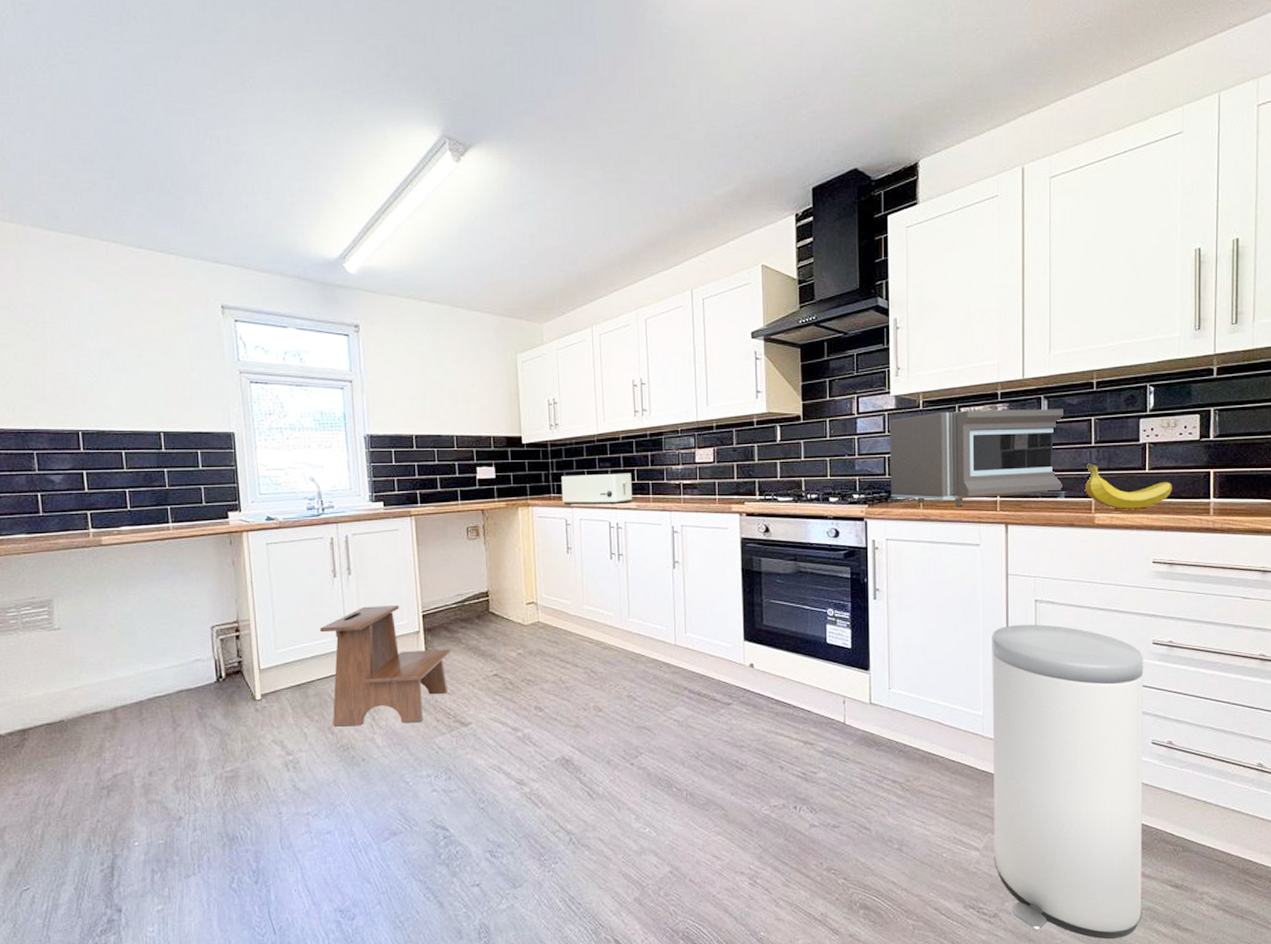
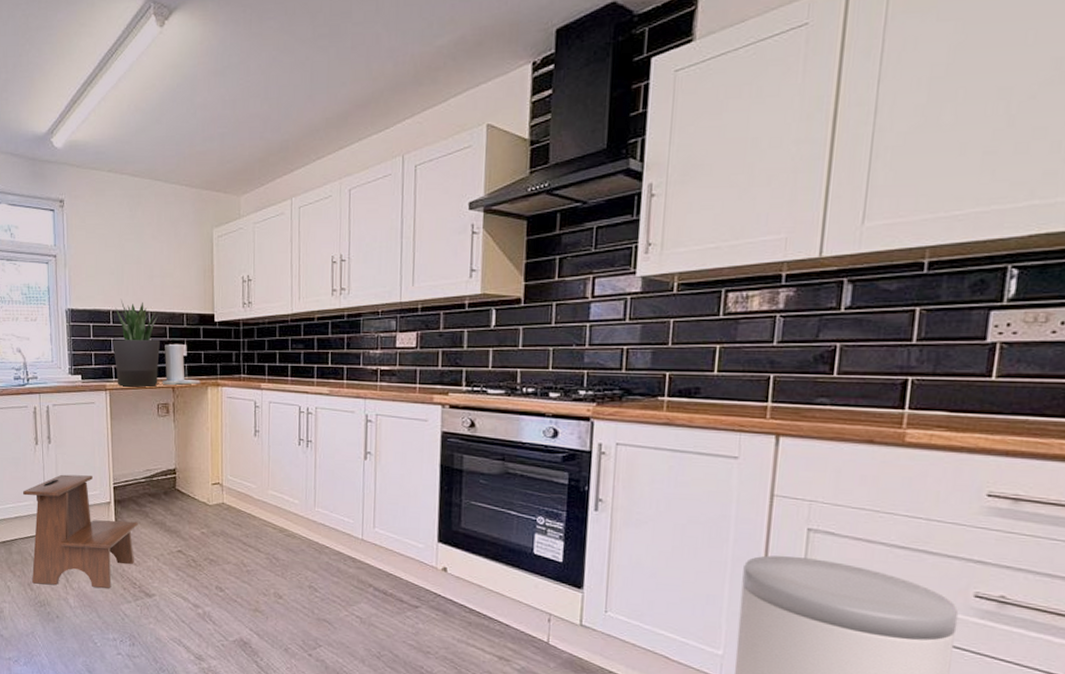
planter: none [416,423,467,512] -> present [112,298,160,387]
paper towel: none [470,467,510,507] -> present [162,344,200,385]
toaster: present [561,473,633,506] -> none [251,355,326,389]
microwave: present [889,409,1090,506] -> none [626,295,907,410]
fruit: present [1085,463,1172,509] -> none [896,366,1031,427]

